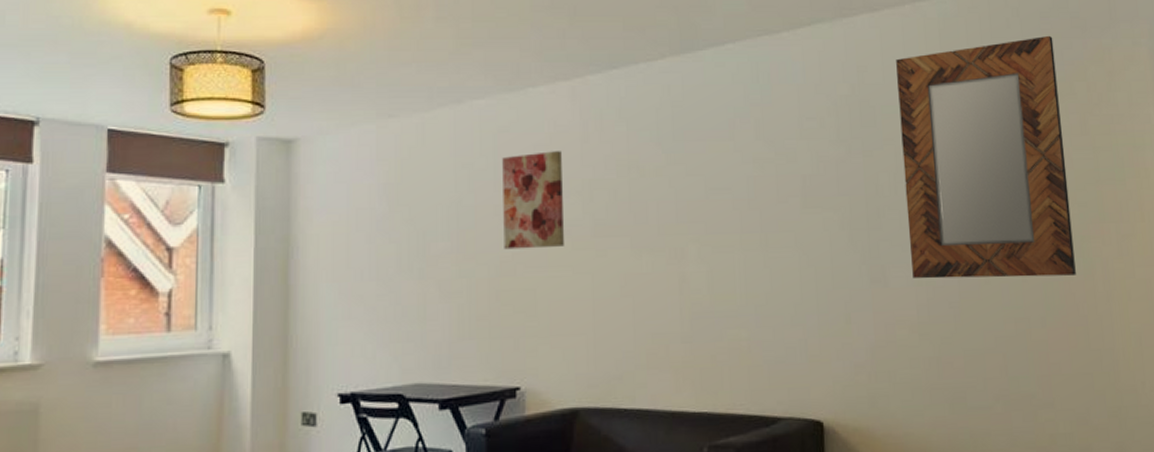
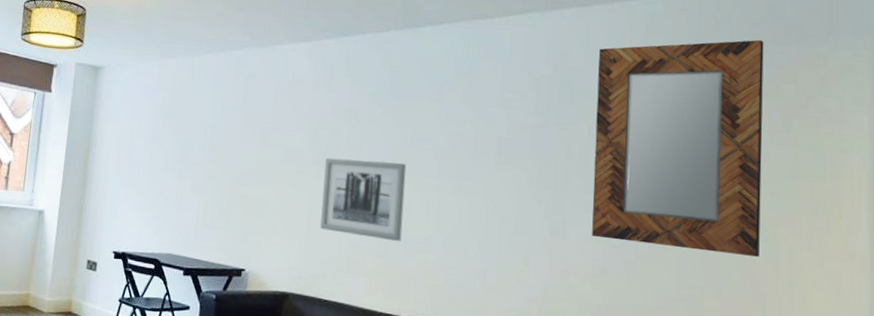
wall art: present [502,151,564,250] -> none [244,95,296,169]
wall art: none [606,220,708,320] -> present [320,158,407,242]

